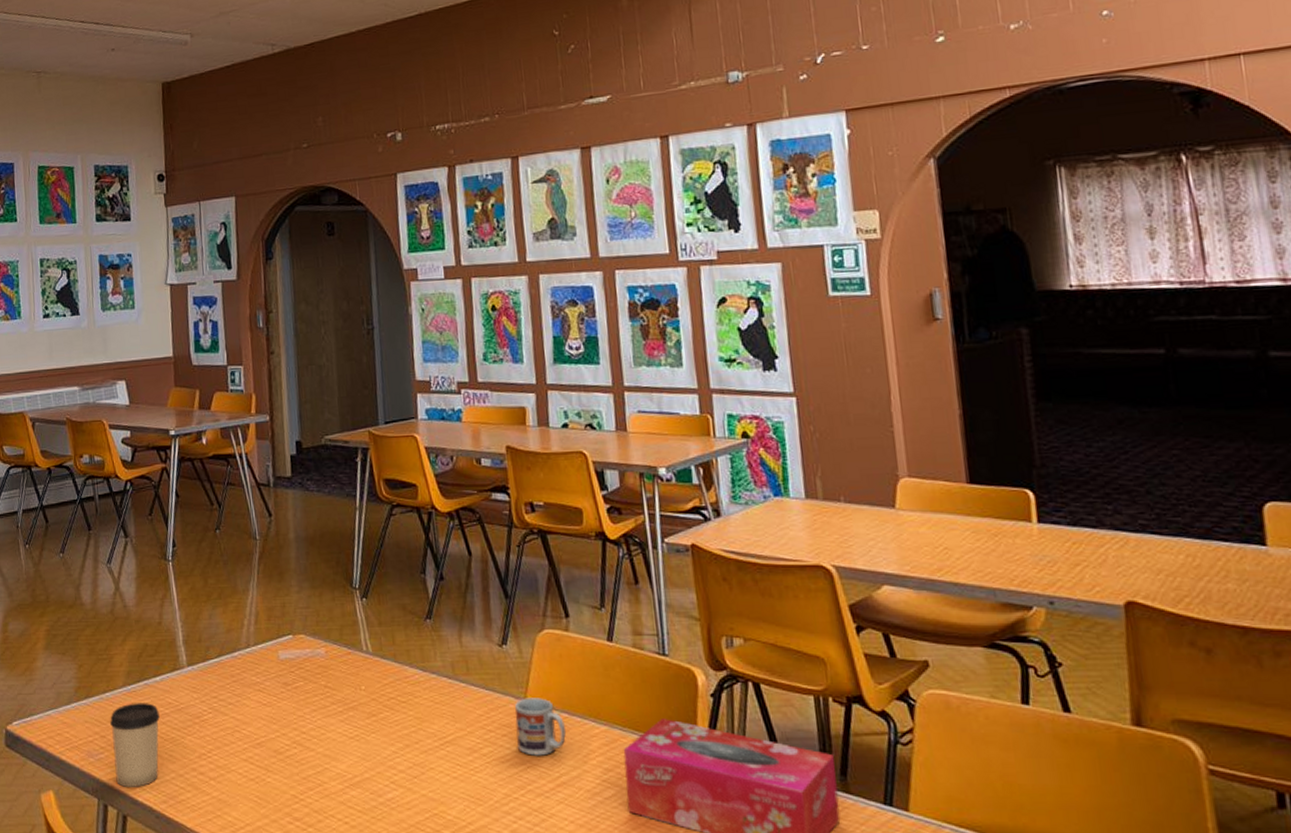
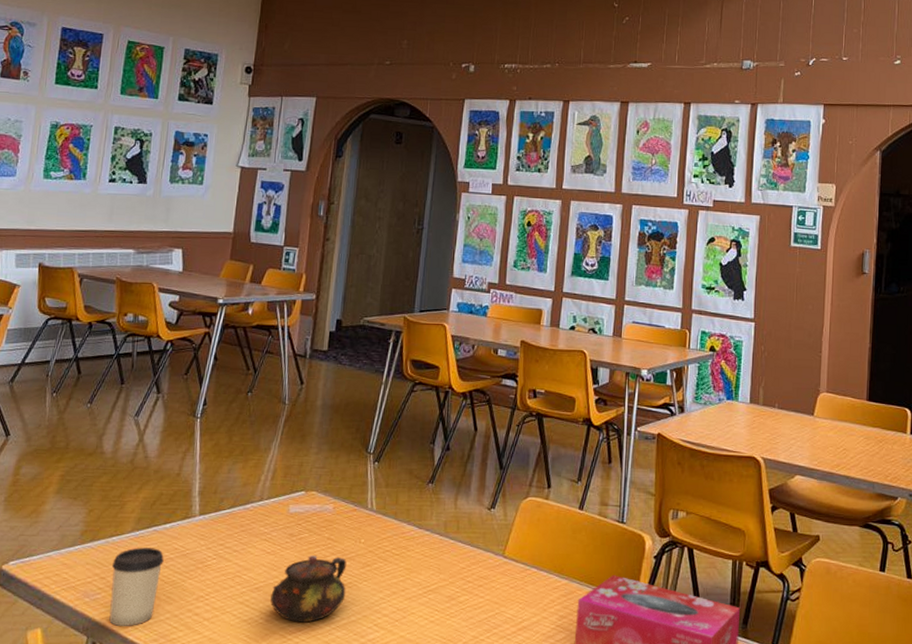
teapot: none [274,706,355,781] -> present [270,555,347,623]
cup: present [514,698,566,756] -> none [490,554,533,604]

